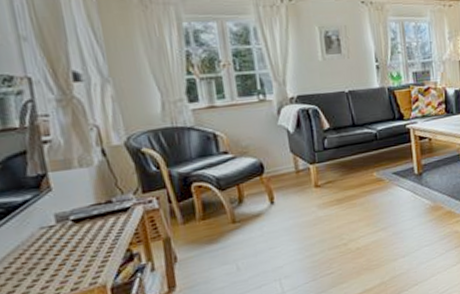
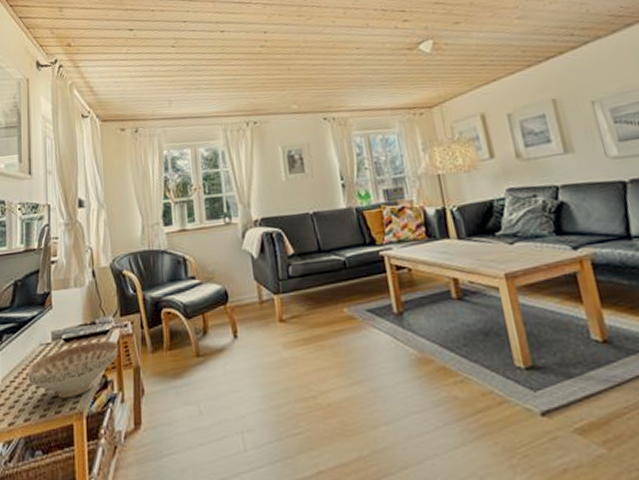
decorative bowl: none [27,216,143,276] -> present [28,340,118,399]

